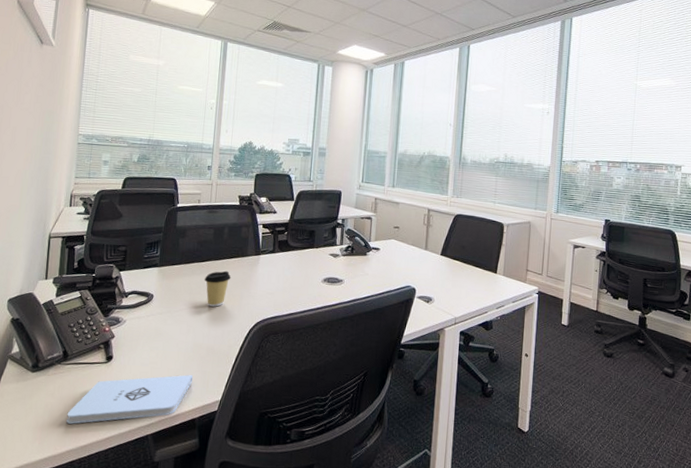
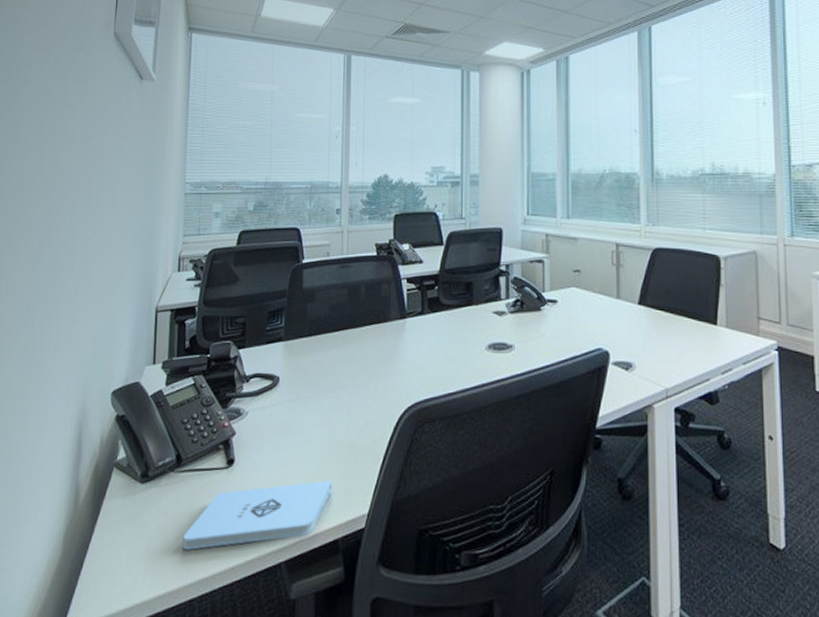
coffee cup: present [204,270,231,307] -> none [340,341,372,389]

